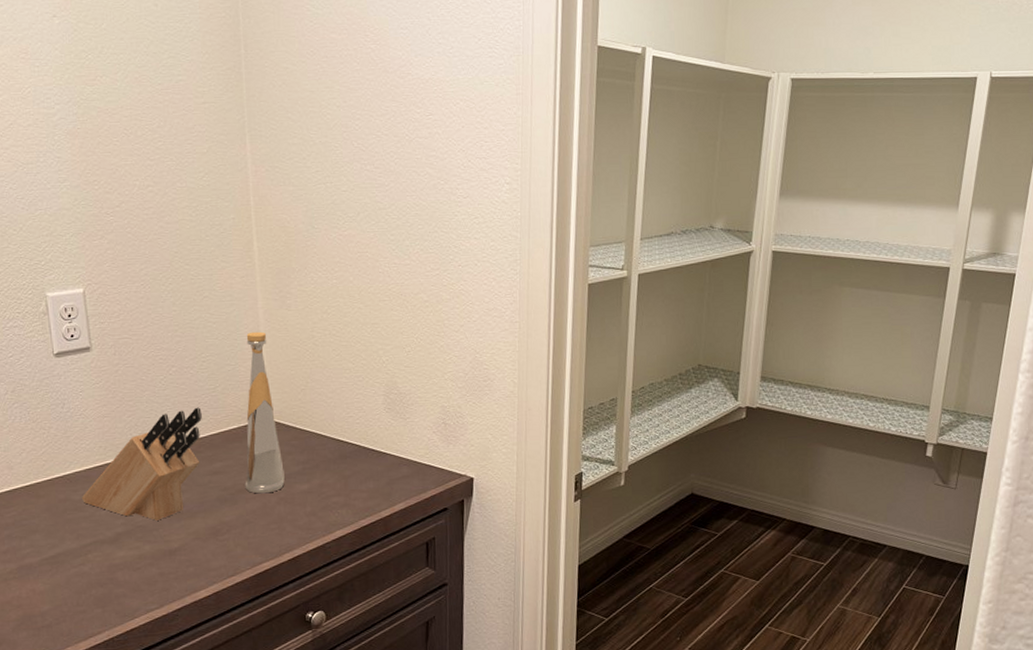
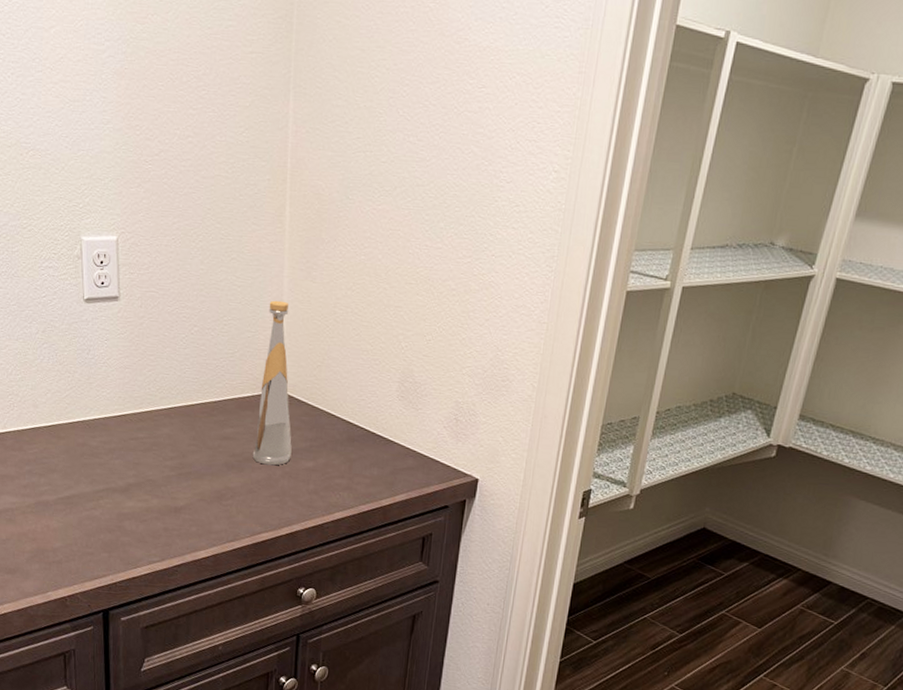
knife block: present [81,407,202,521] -> none [98,370,218,477]

